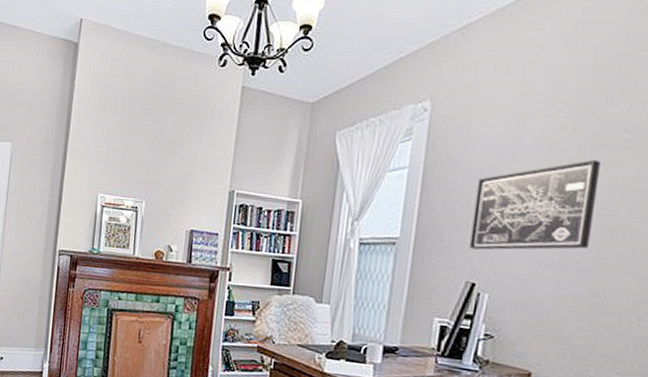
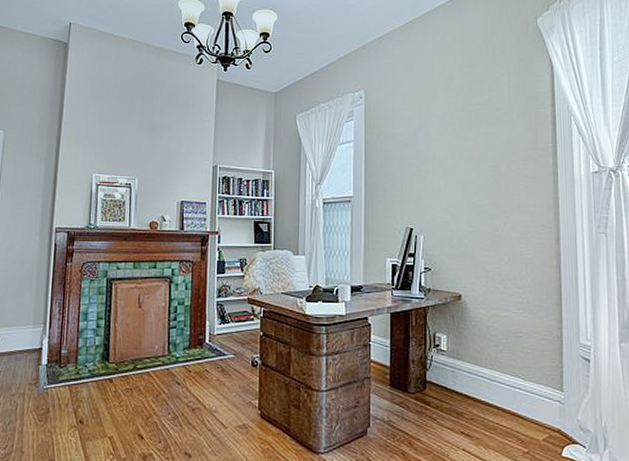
wall art: present [469,160,602,250] -> none [405,131,485,202]

